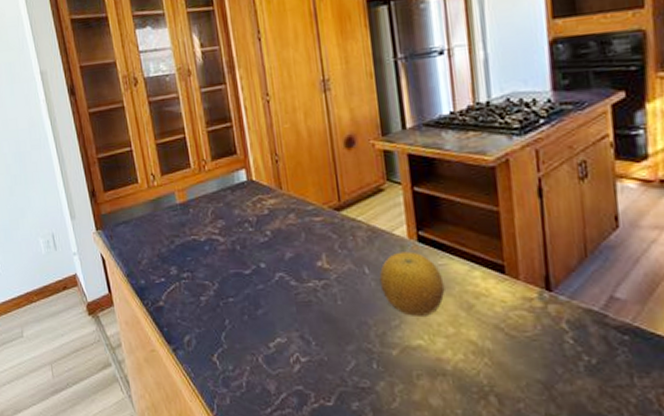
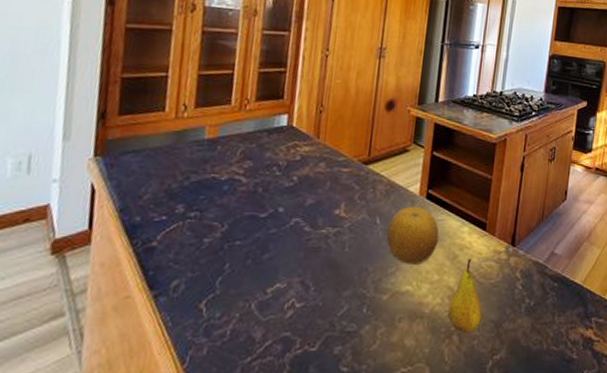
fruit: none [475,307,524,395] -> present [448,258,482,333]

